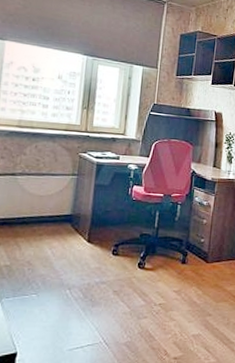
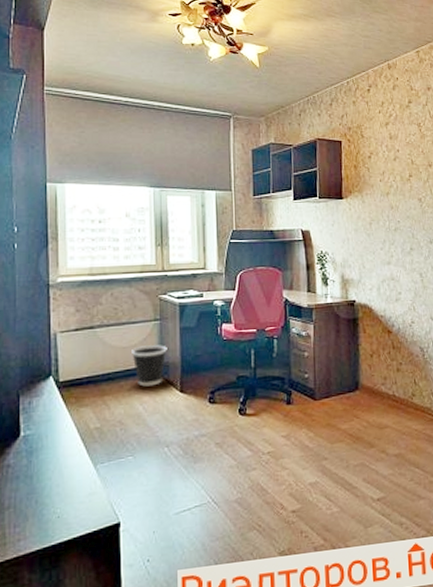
wastebasket: none [47,196,81,234] -> present [132,344,167,387]

